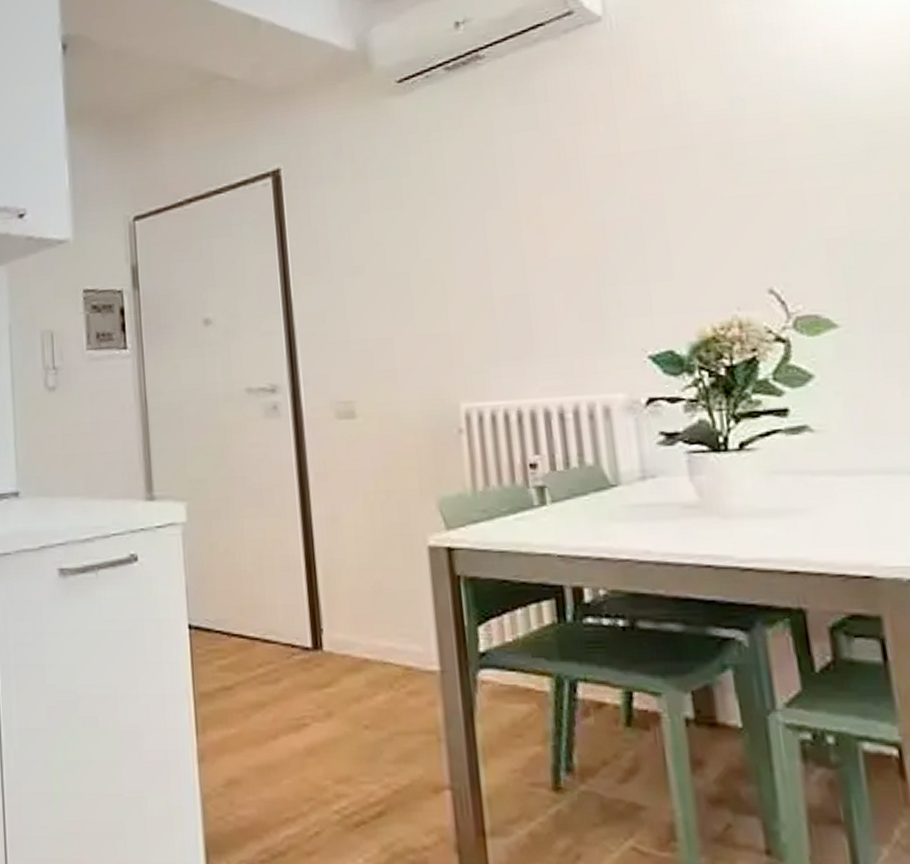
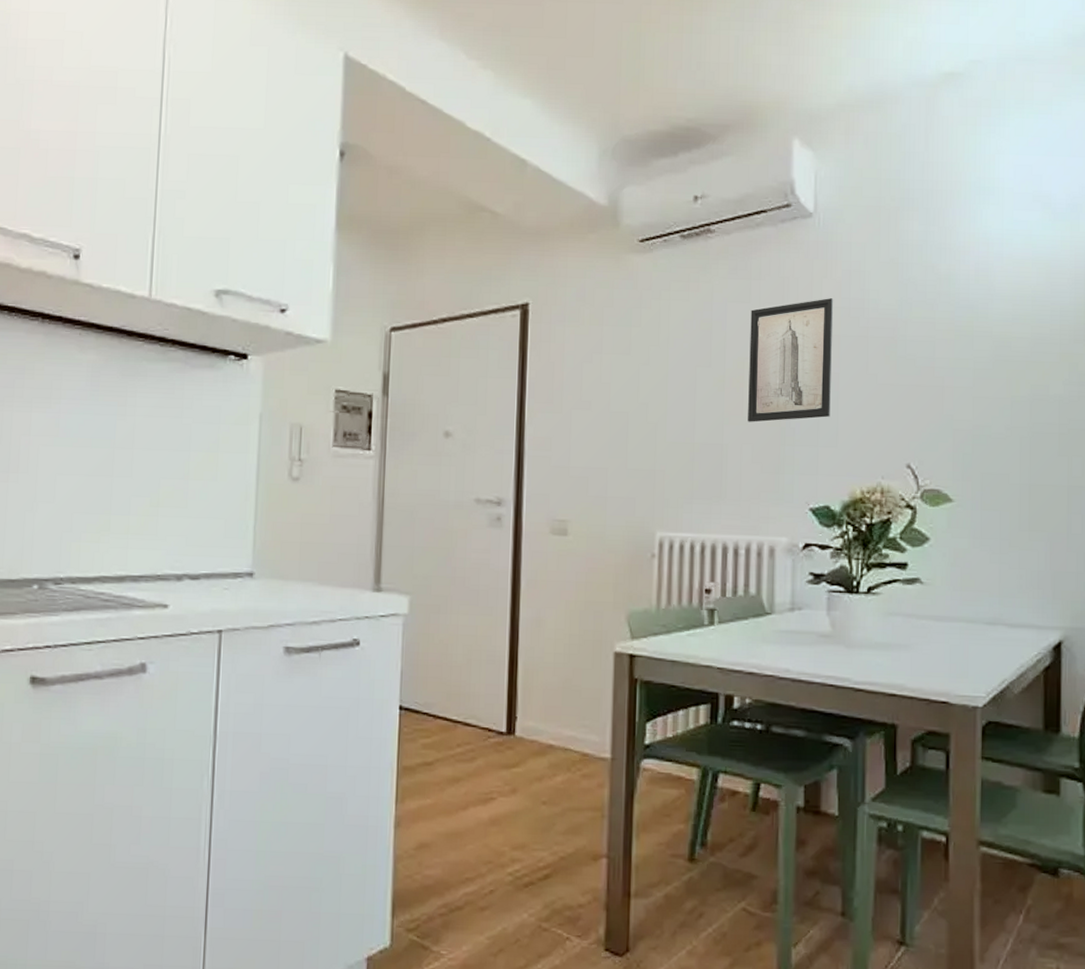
wall art: none [541,108,659,265] -> present [748,298,834,422]

